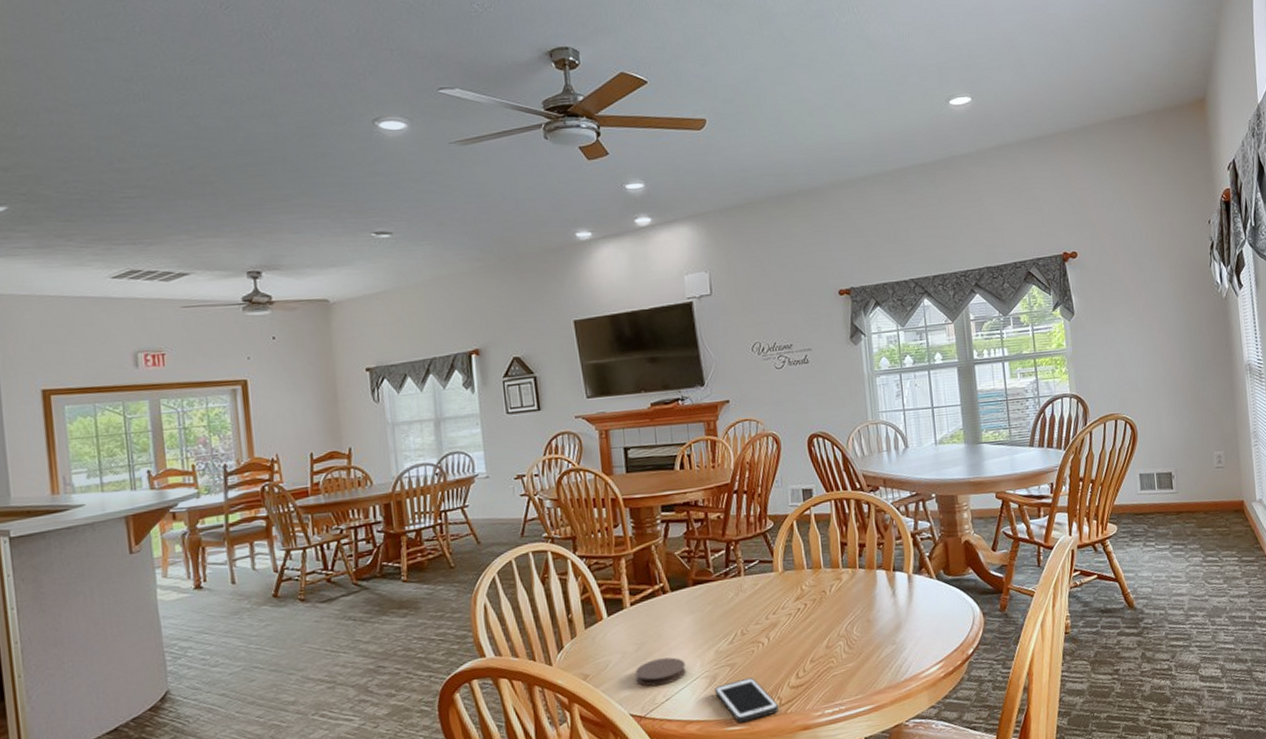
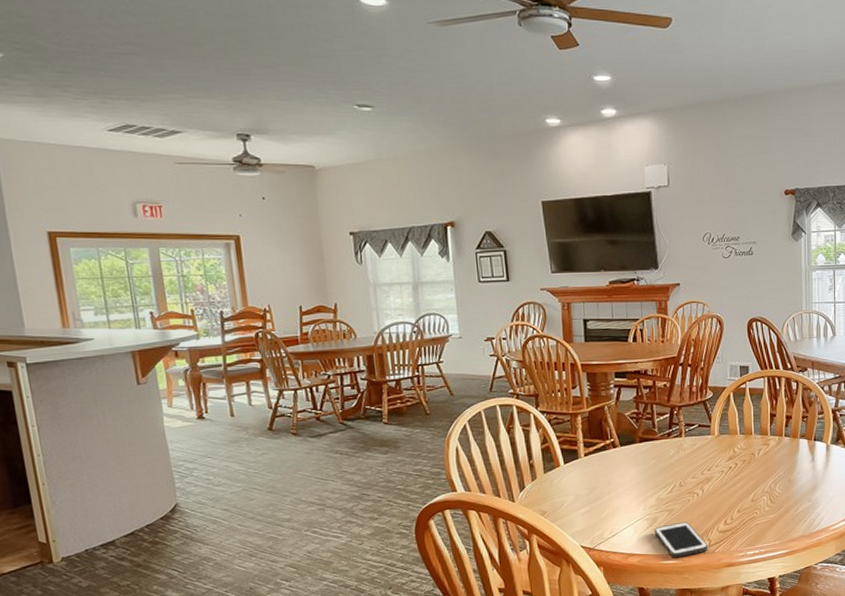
coaster: present [635,657,686,687] -> none [587,501,630,524]

